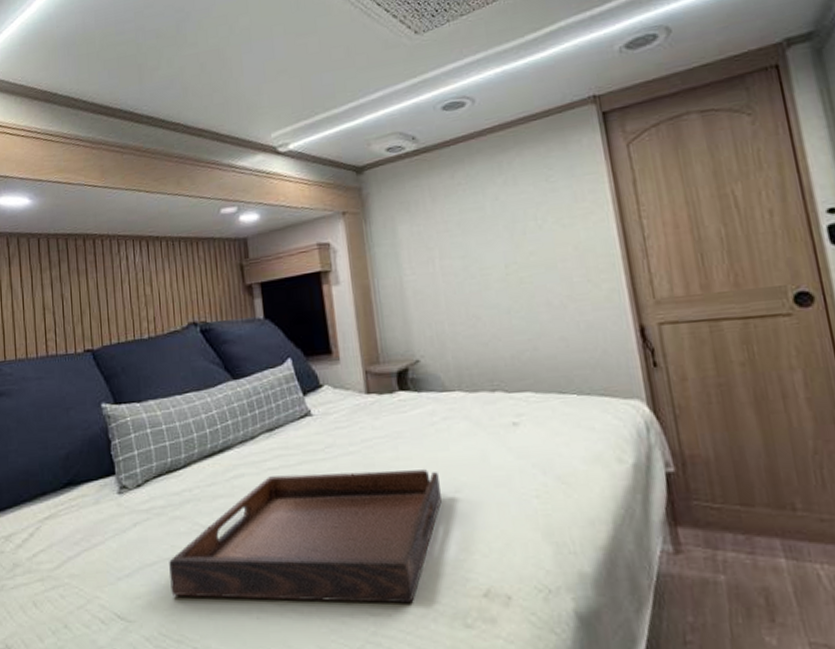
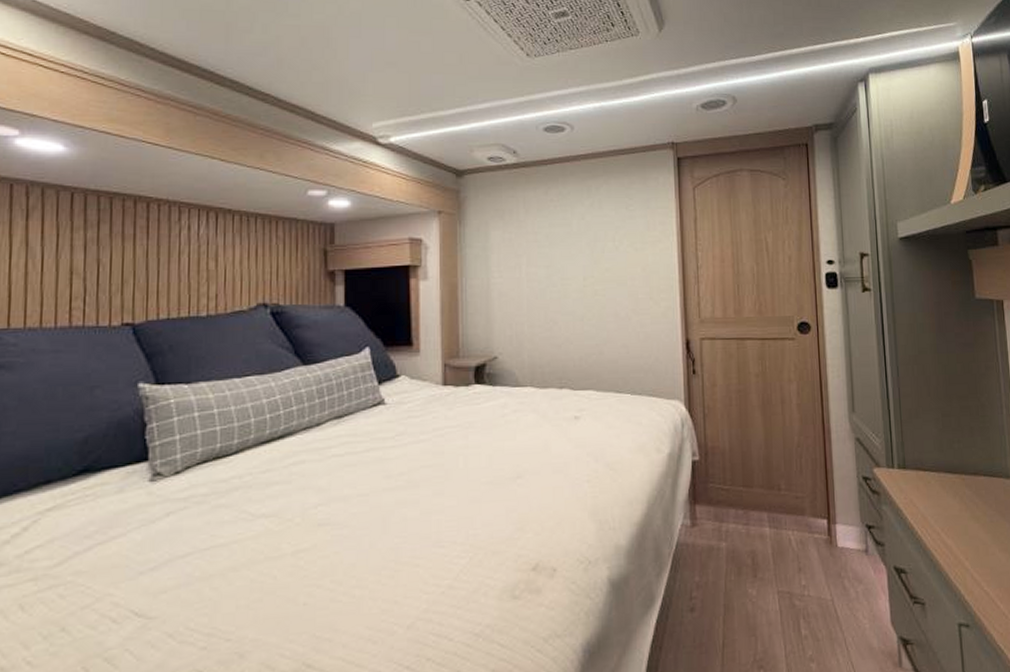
serving tray: present [169,469,442,604] -> none [205,457,504,588]

